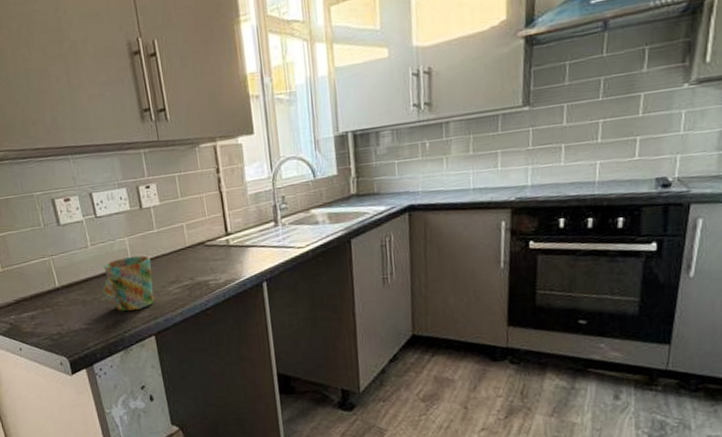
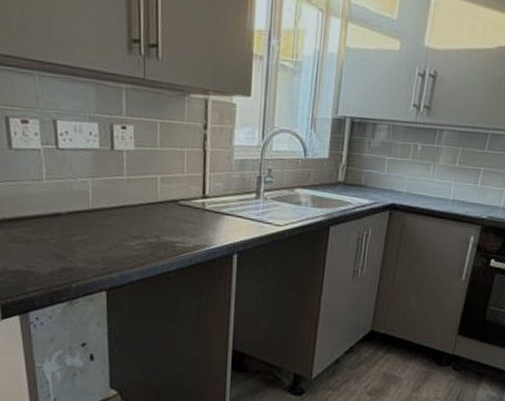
mug: present [102,256,155,312] -> none [53,200,115,261]

